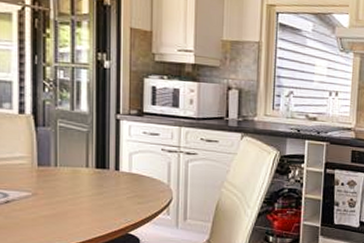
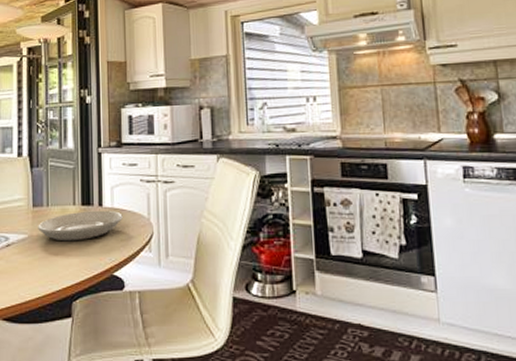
plate: none [44,173,141,202] -> present [38,210,123,242]

